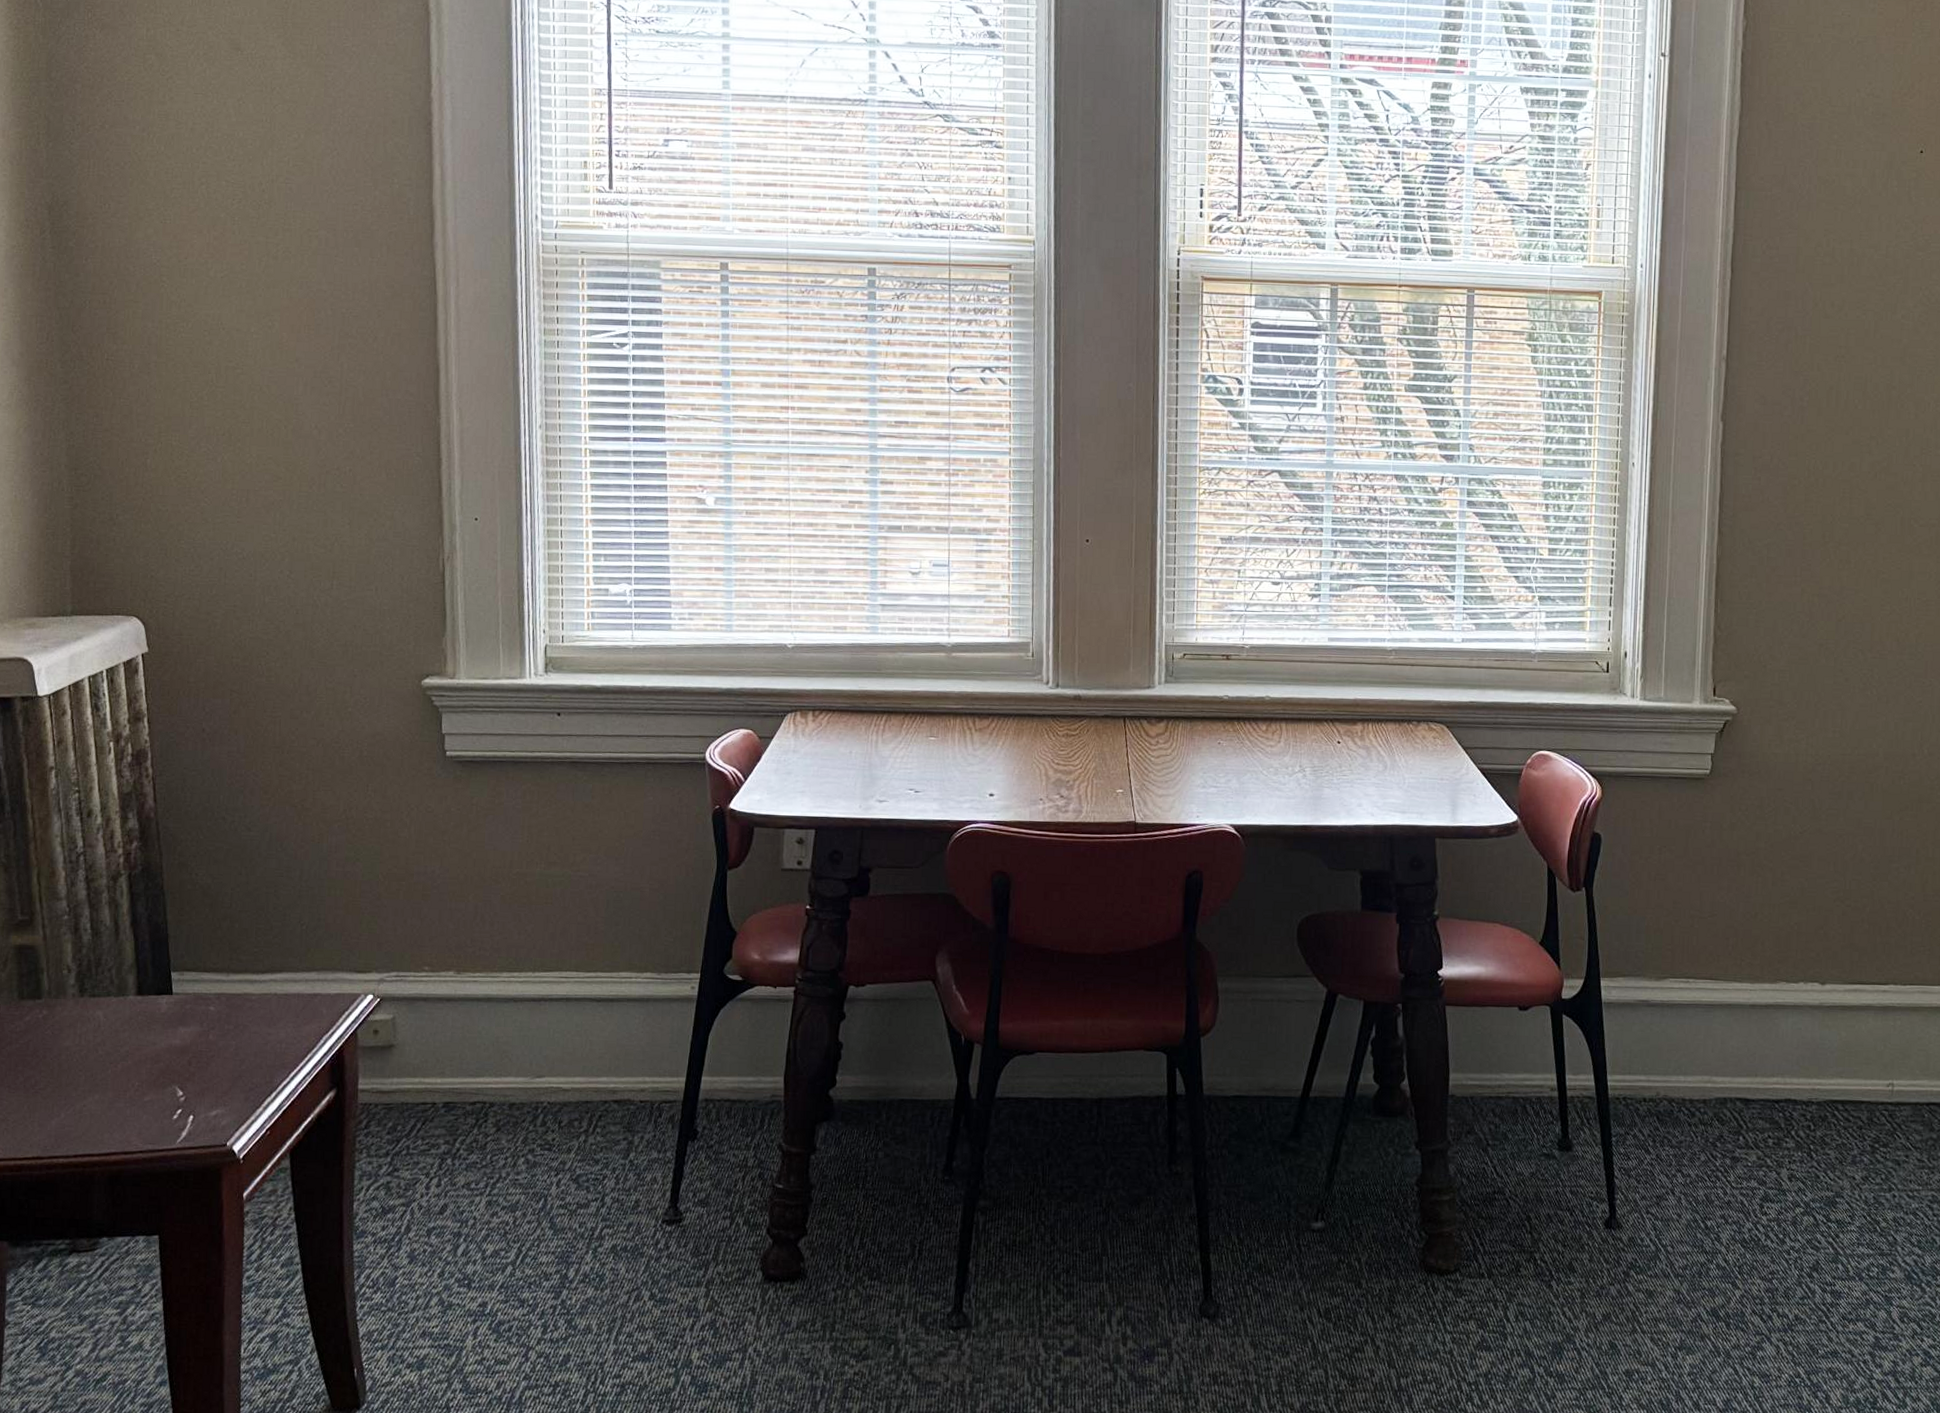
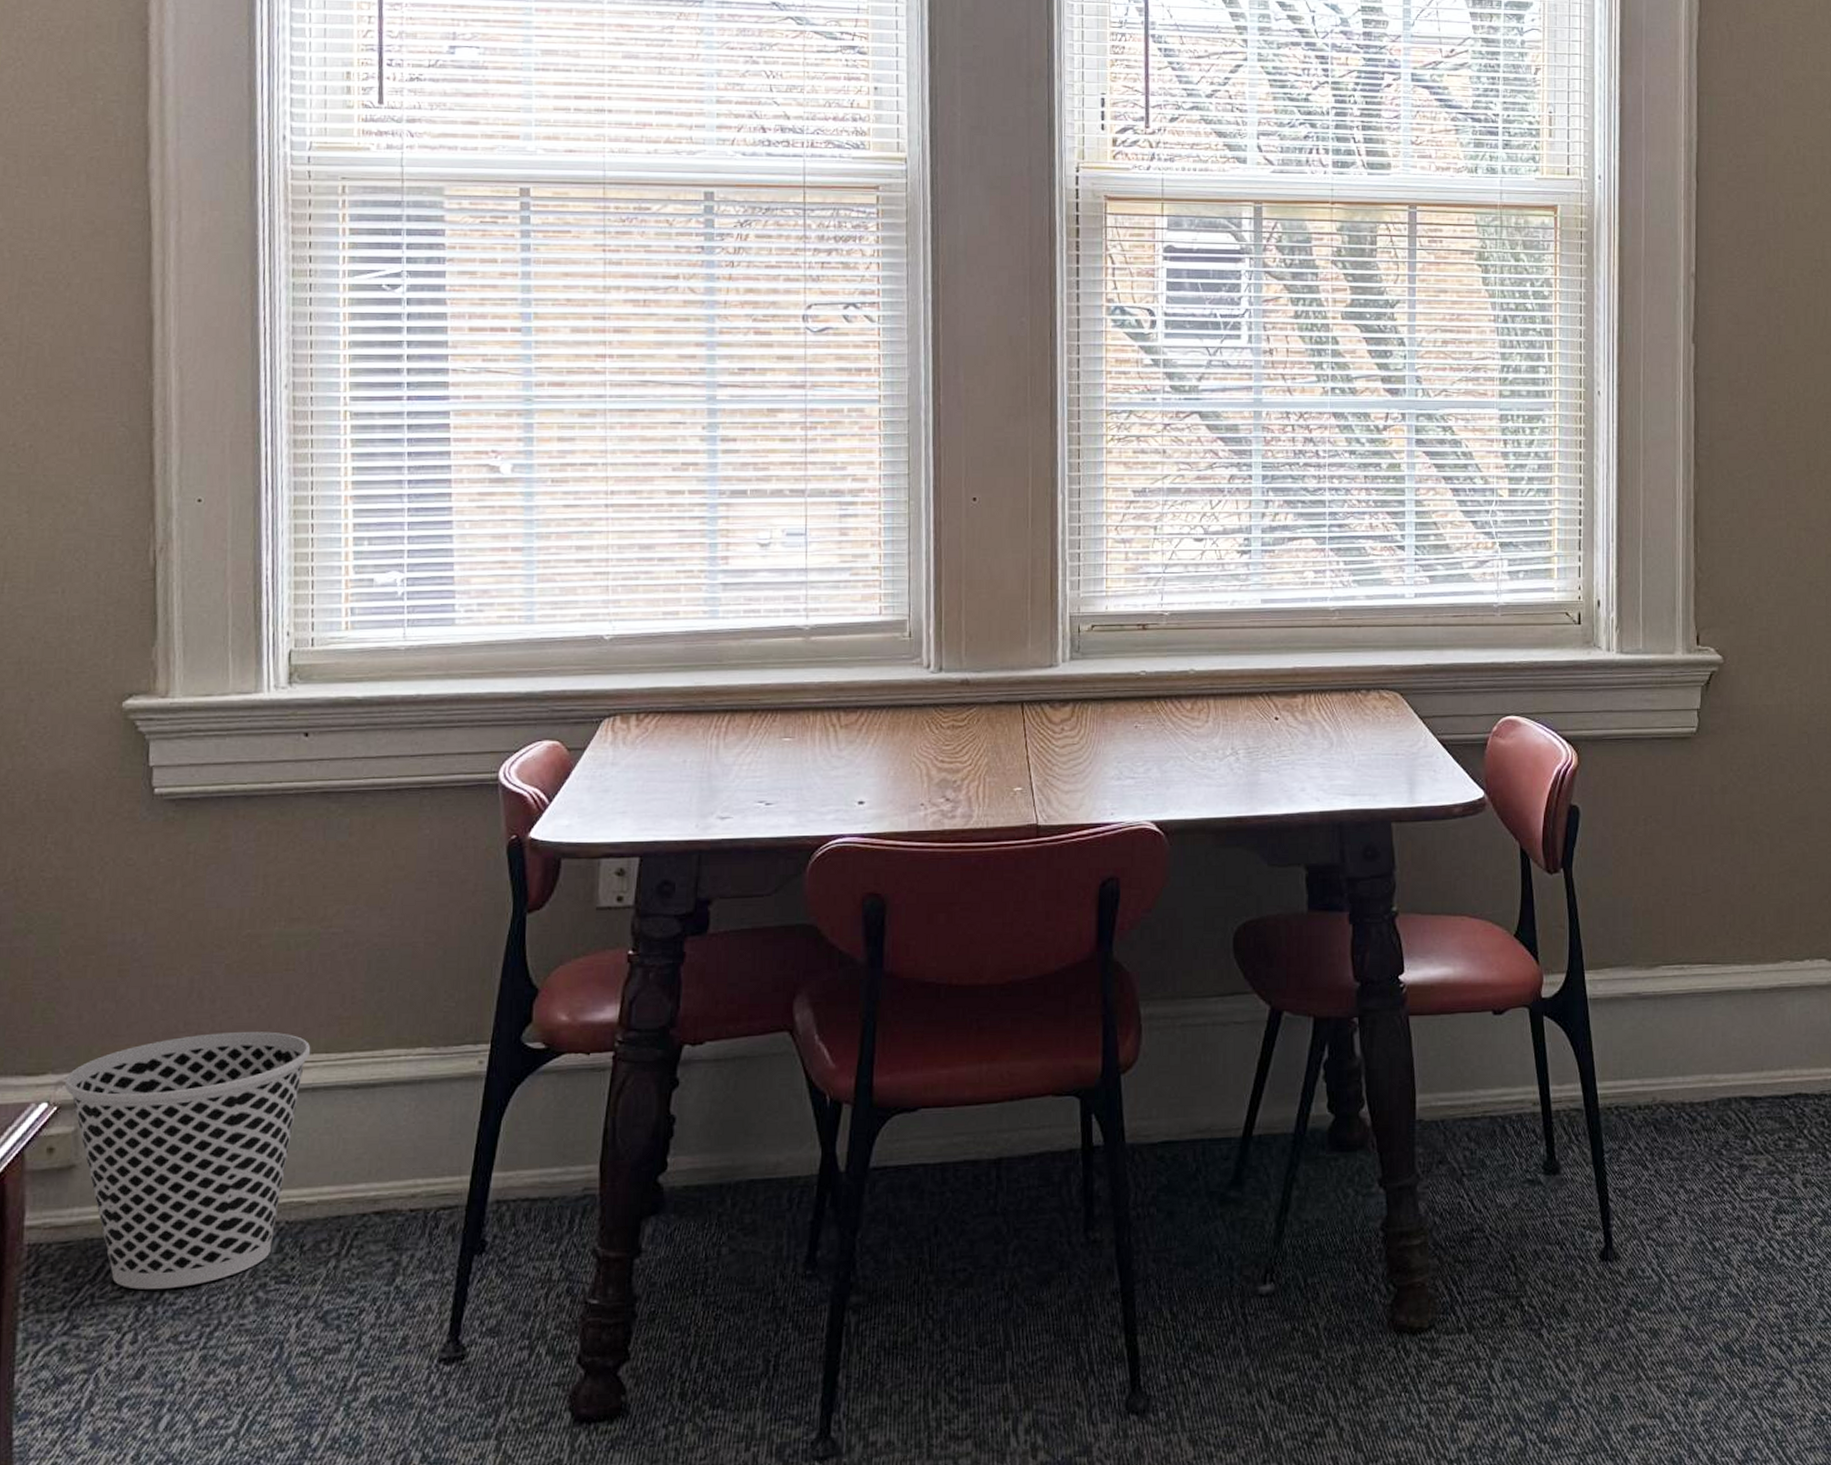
wastebasket: none [386,949,565,1147] -> present [65,1031,311,1290]

